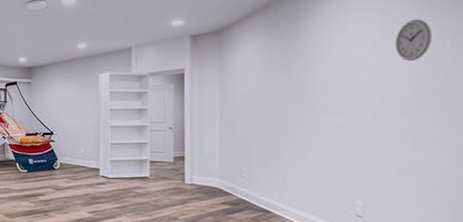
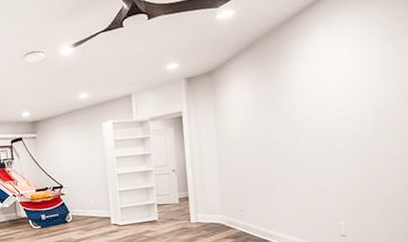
wall clock: present [395,19,432,62] -> none [363,49,393,89]

